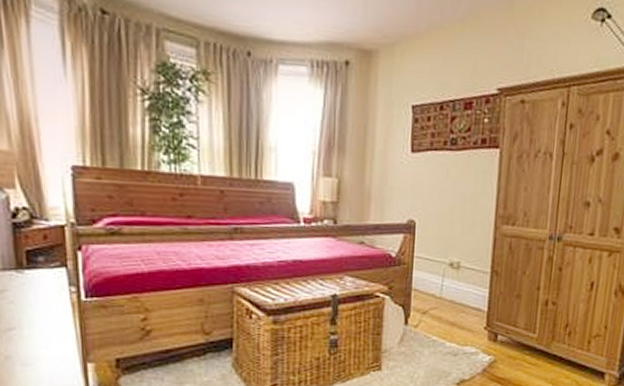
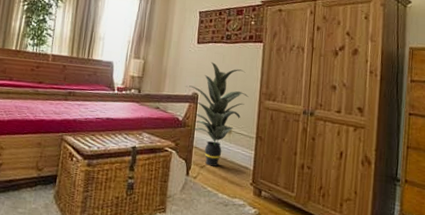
indoor plant: none [398,177,481,311] -> present [186,62,249,167]

